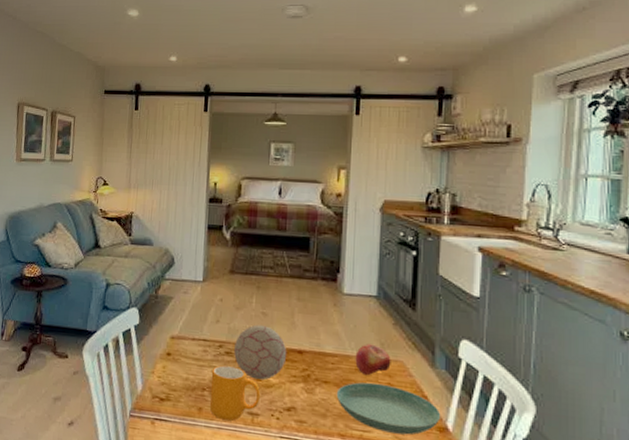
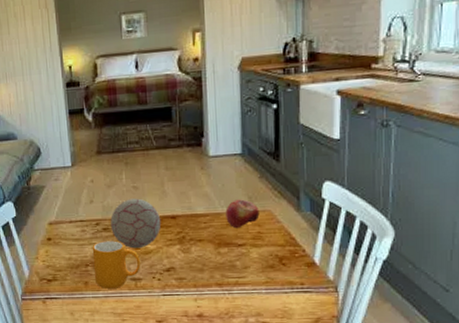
saucer: present [336,382,441,435] -> none [211,233,309,275]

